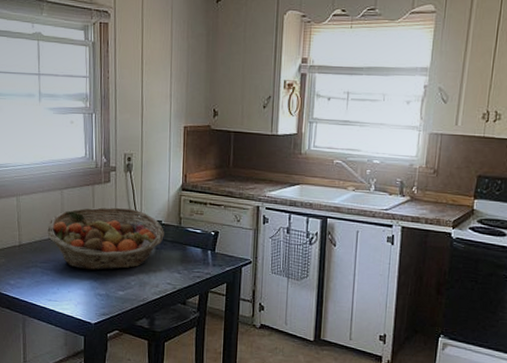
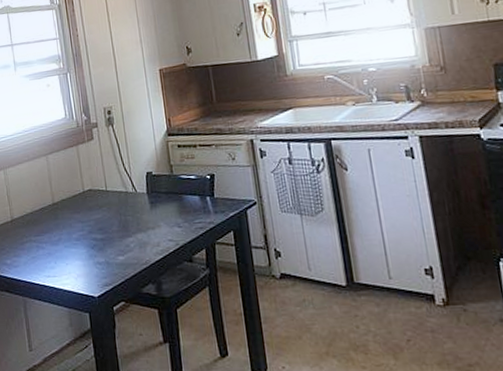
fruit basket: present [47,207,164,271] -> none [37,163,157,238]

